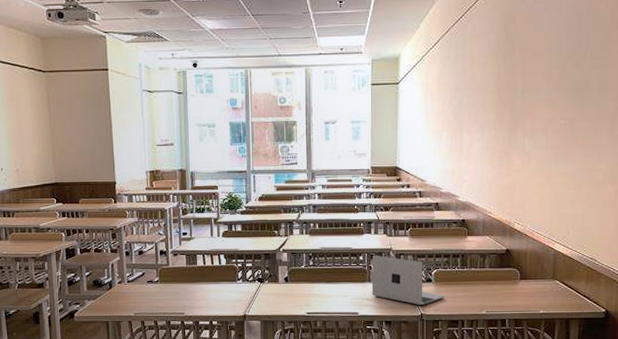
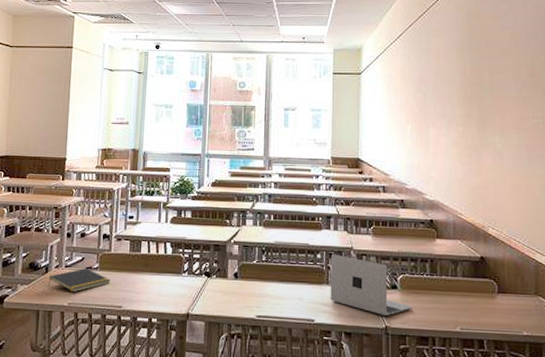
notepad: none [113,282,172,304] -> present [48,268,111,293]

